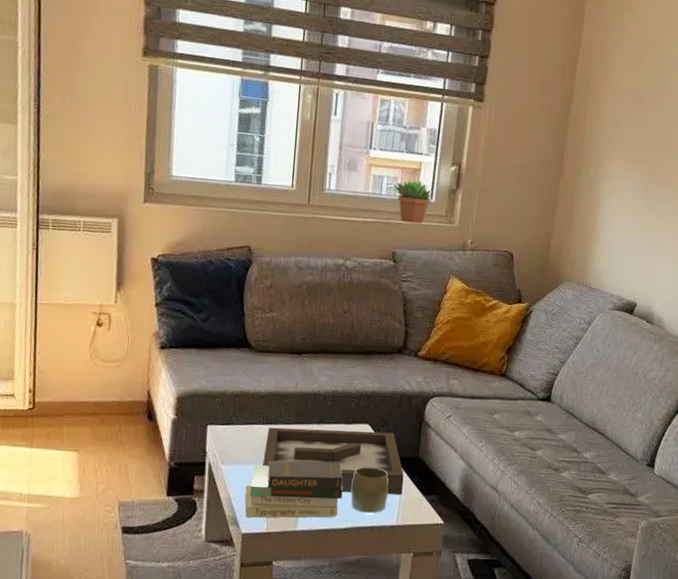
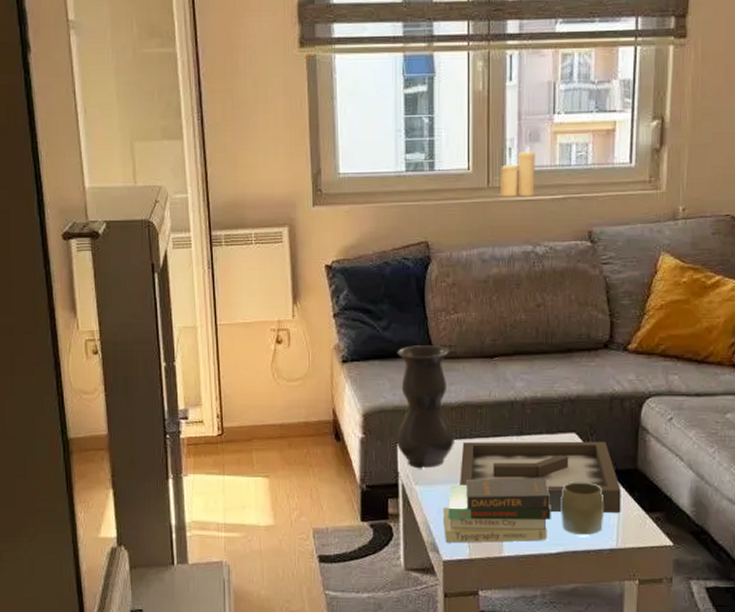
vase: none [206,338,262,450] -> present [396,345,456,469]
candle: none [319,173,352,217] -> present [501,146,535,197]
succulent plant: present [393,180,435,224] -> none [584,144,634,194]

